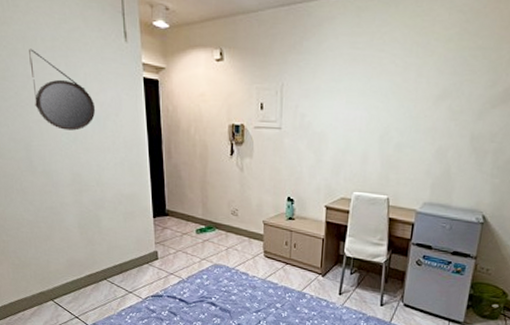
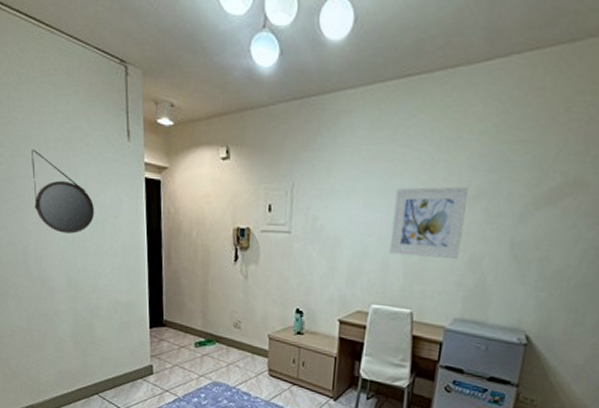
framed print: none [369,87,437,151] -> present [389,186,469,259]

